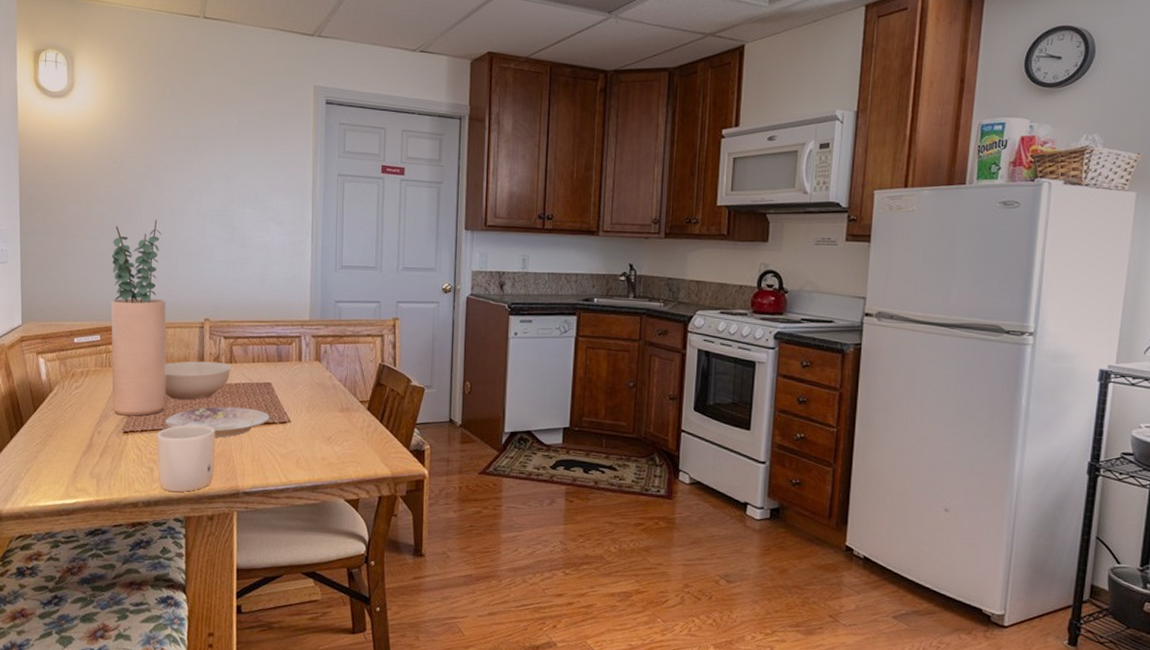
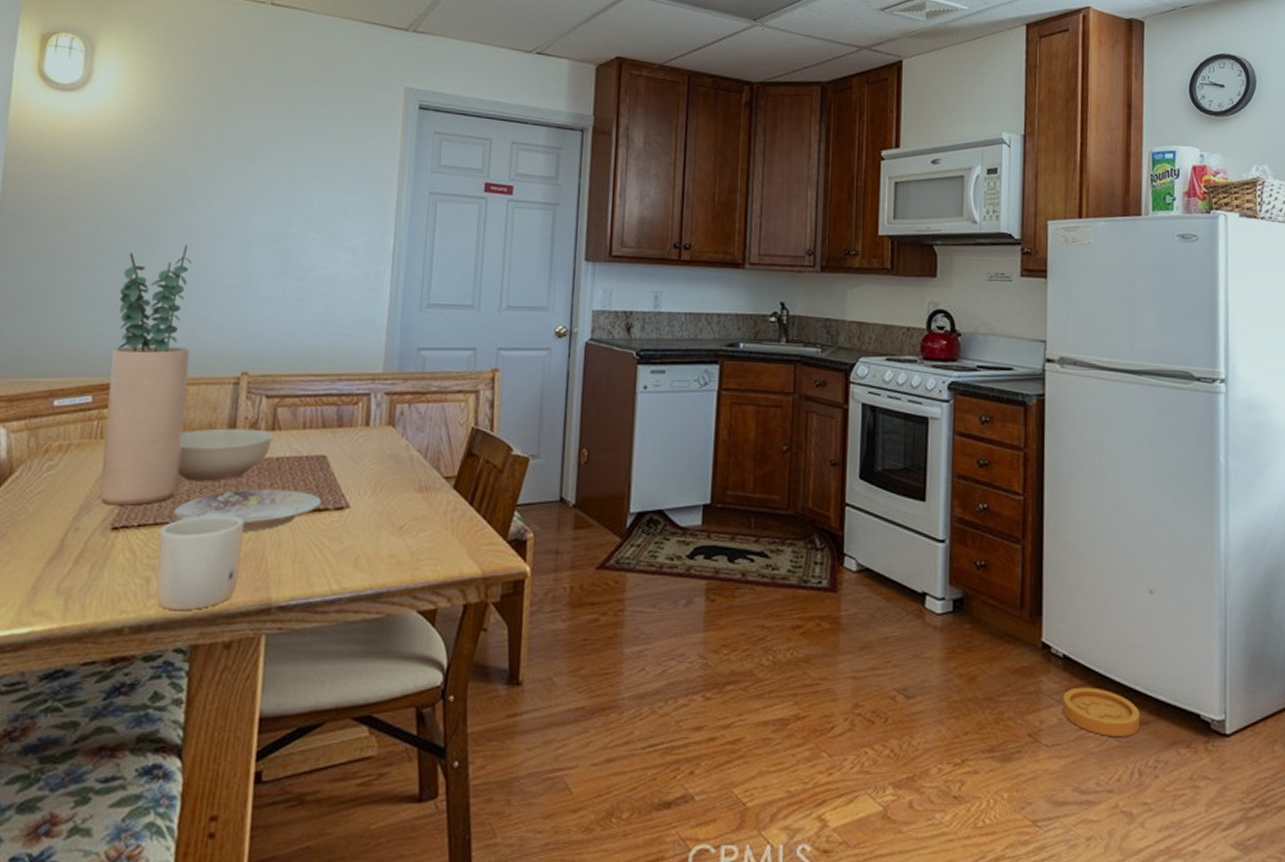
pet bowl: none [860,582,929,623] -> present [1062,687,1141,738]

